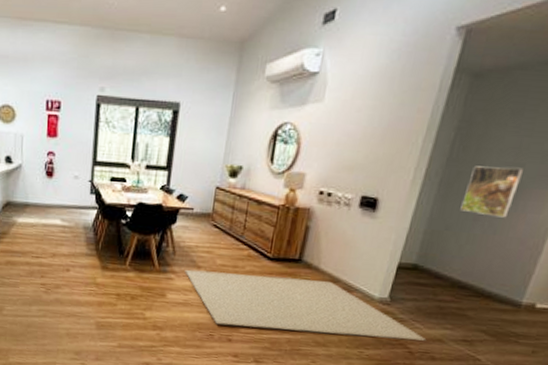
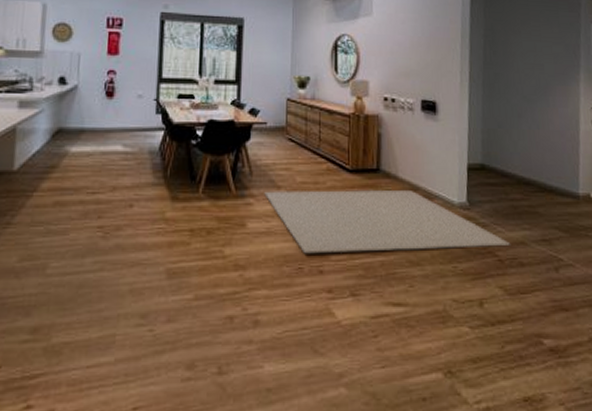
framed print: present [460,166,525,218] -> none [505,67,545,113]

